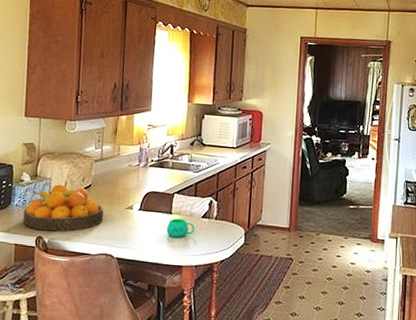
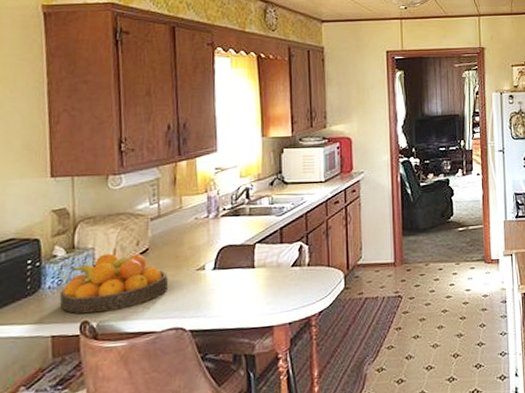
mug: present [166,218,195,237] -> none [250,271,285,294]

